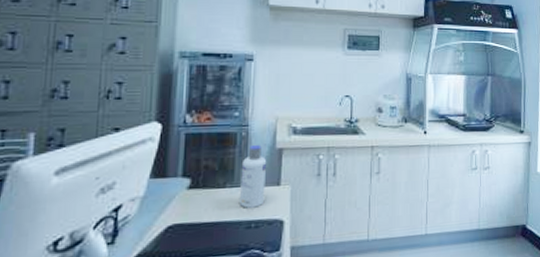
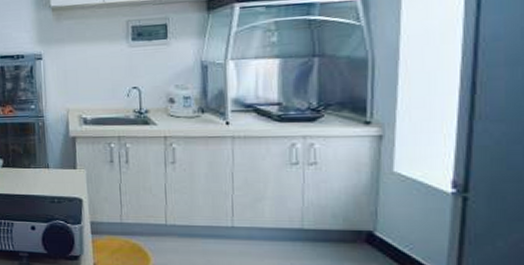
screw cap bottle: present [238,145,267,208] -> none [41,134,64,186]

